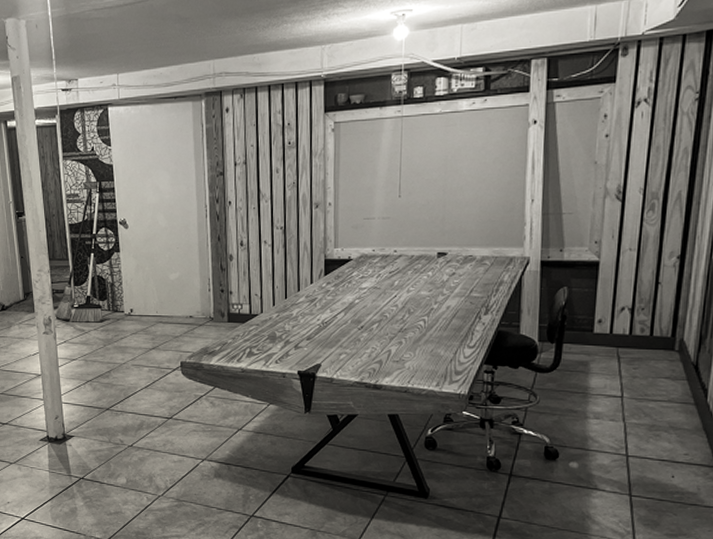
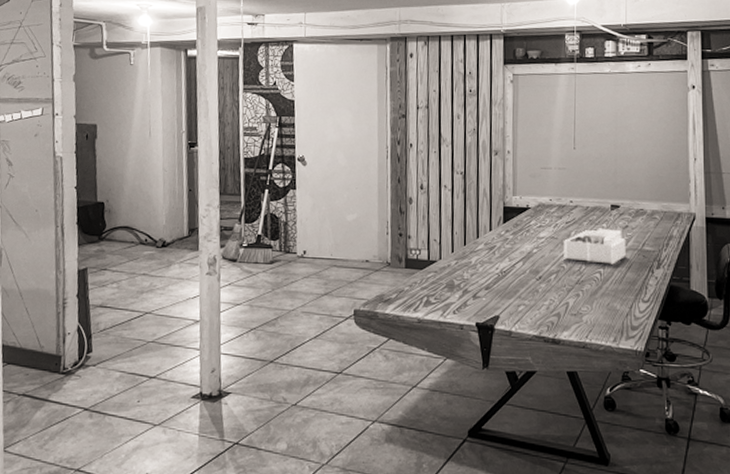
desk organizer: none [386,276,453,312] -> present [564,228,626,265]

